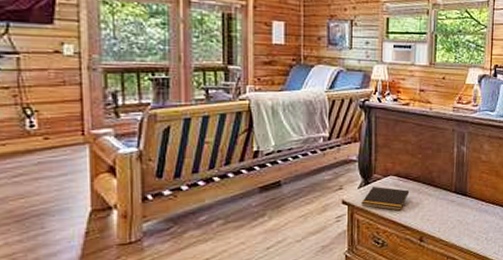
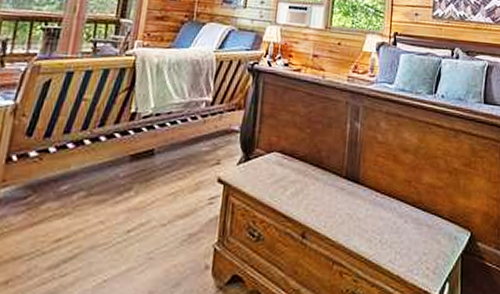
notepad: present [361,187,410,211] -> none [239,164,295,196]

